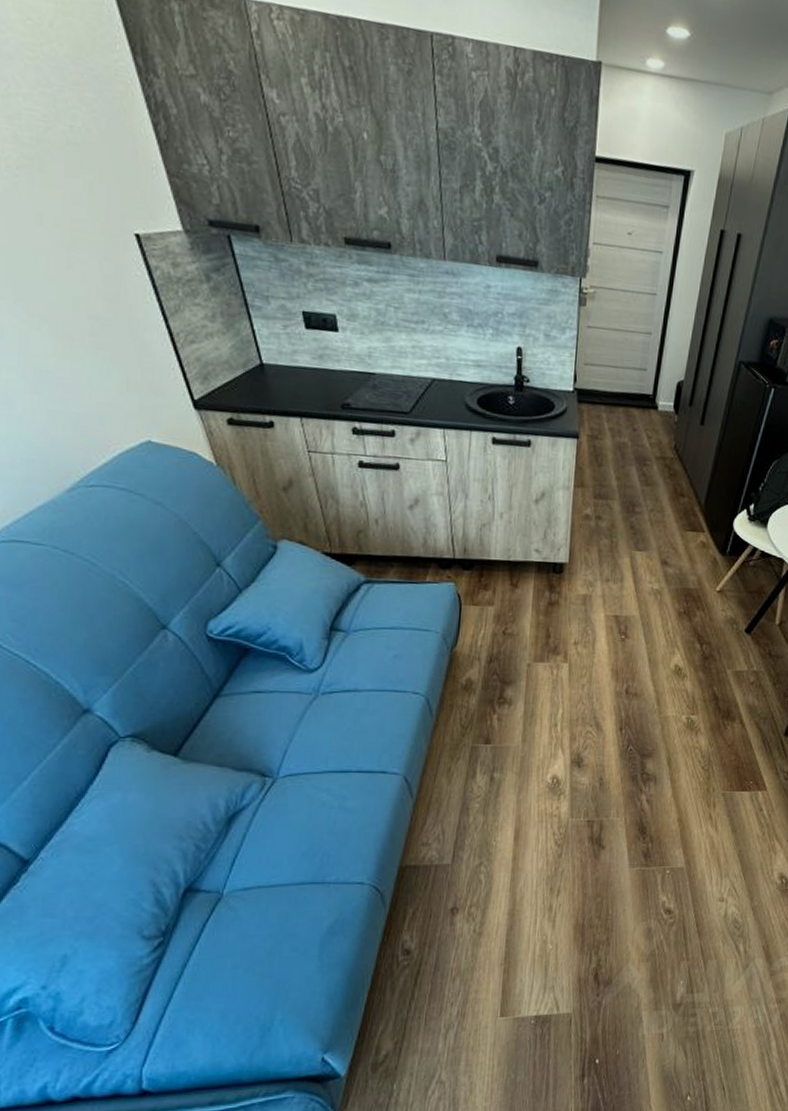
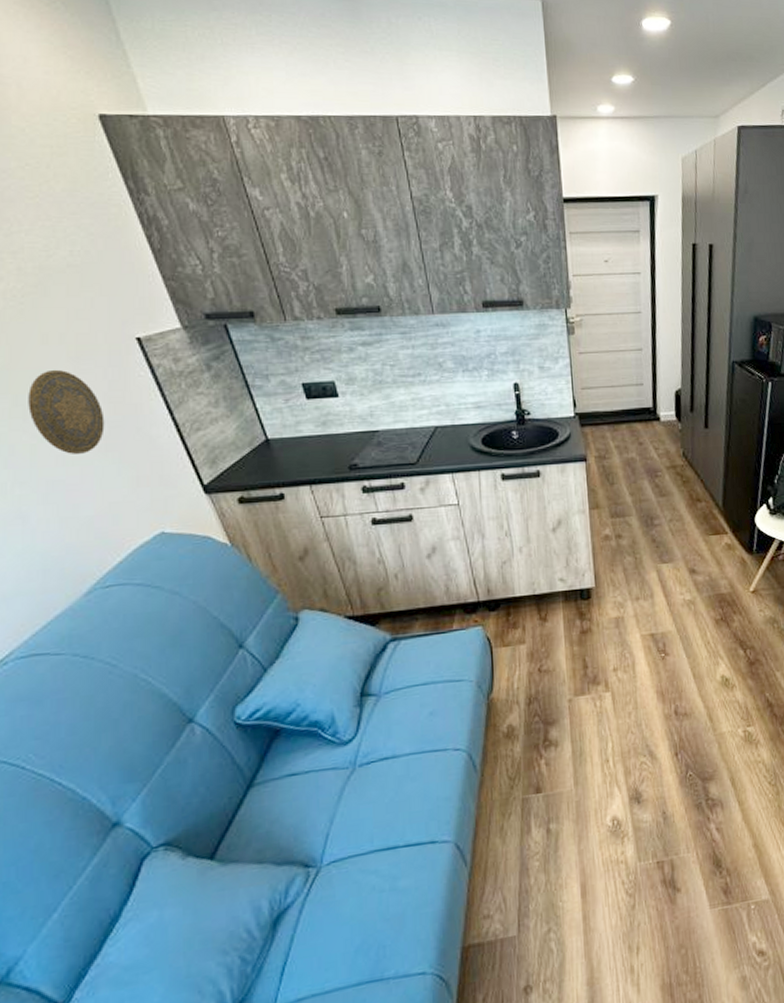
decorative plate: none [19,253,97,348] -> present [28,369,105,454]

